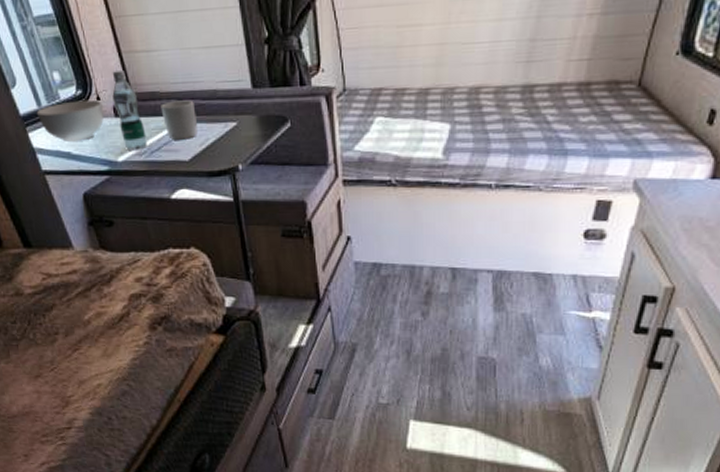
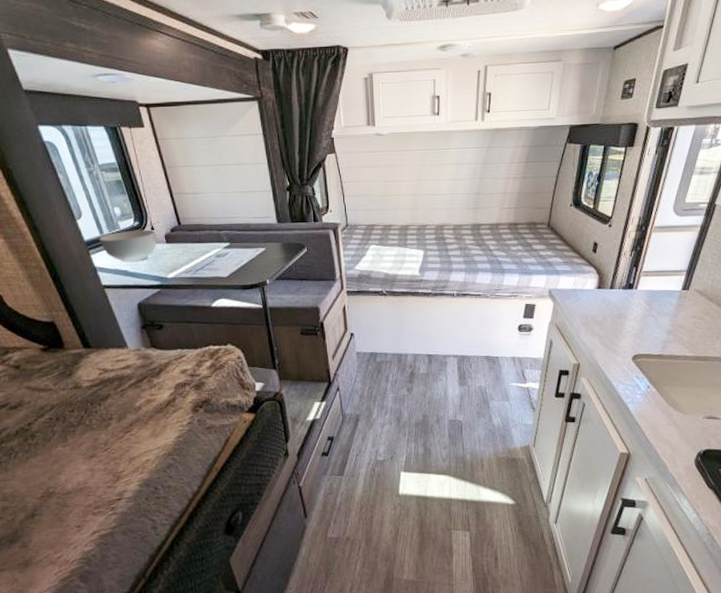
bottle: present [112,71,147,152] -> none [164,208,193,270]
mug: present [161,100,199,140] -> none [204,231,235,261]

